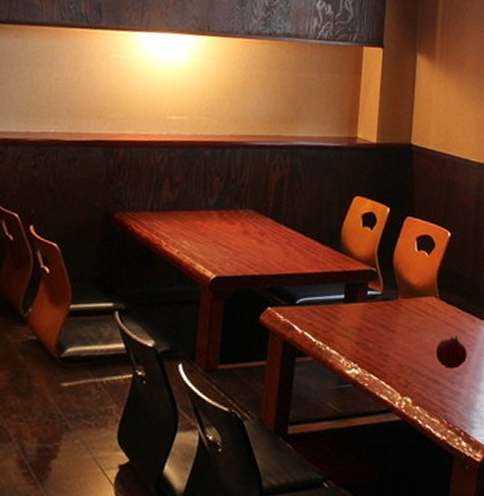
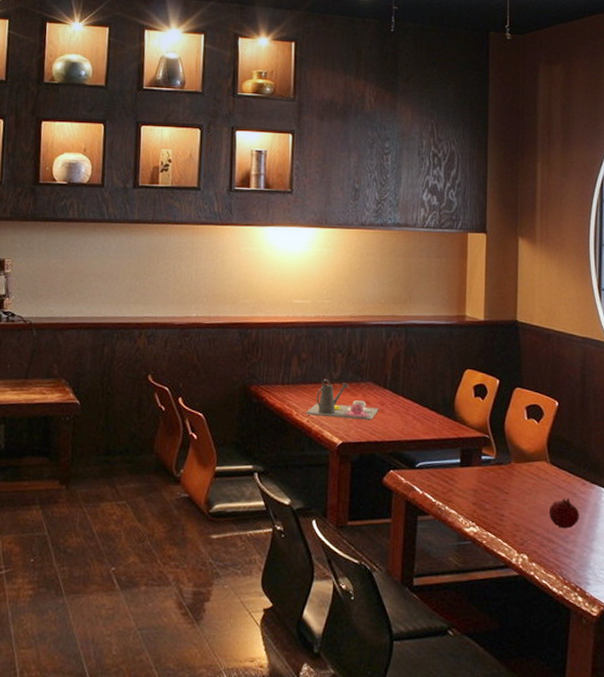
tea set: none [175,205,258,252] -> present [305,379,379,421]

